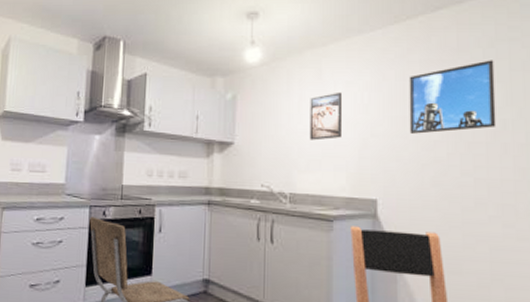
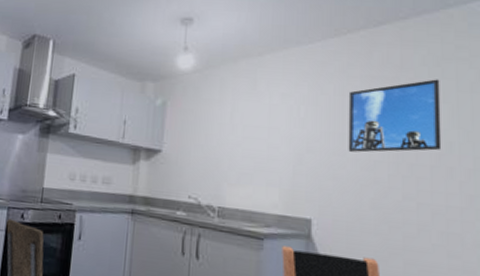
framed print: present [309,91,343,141] -> none [241,103,278,153]

